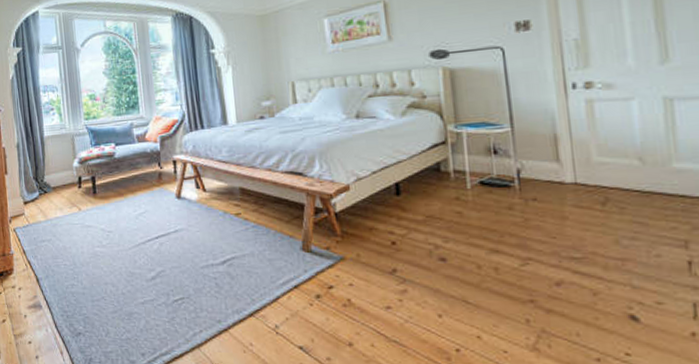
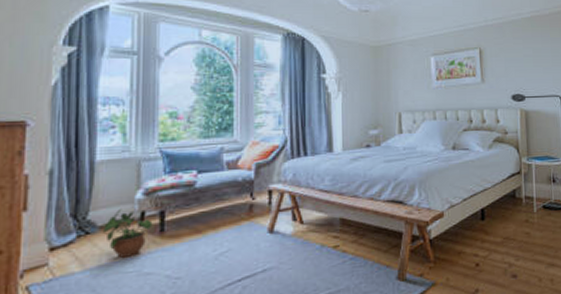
potted plant: none [54,174,88,212] -> present [102,209,153,258]

